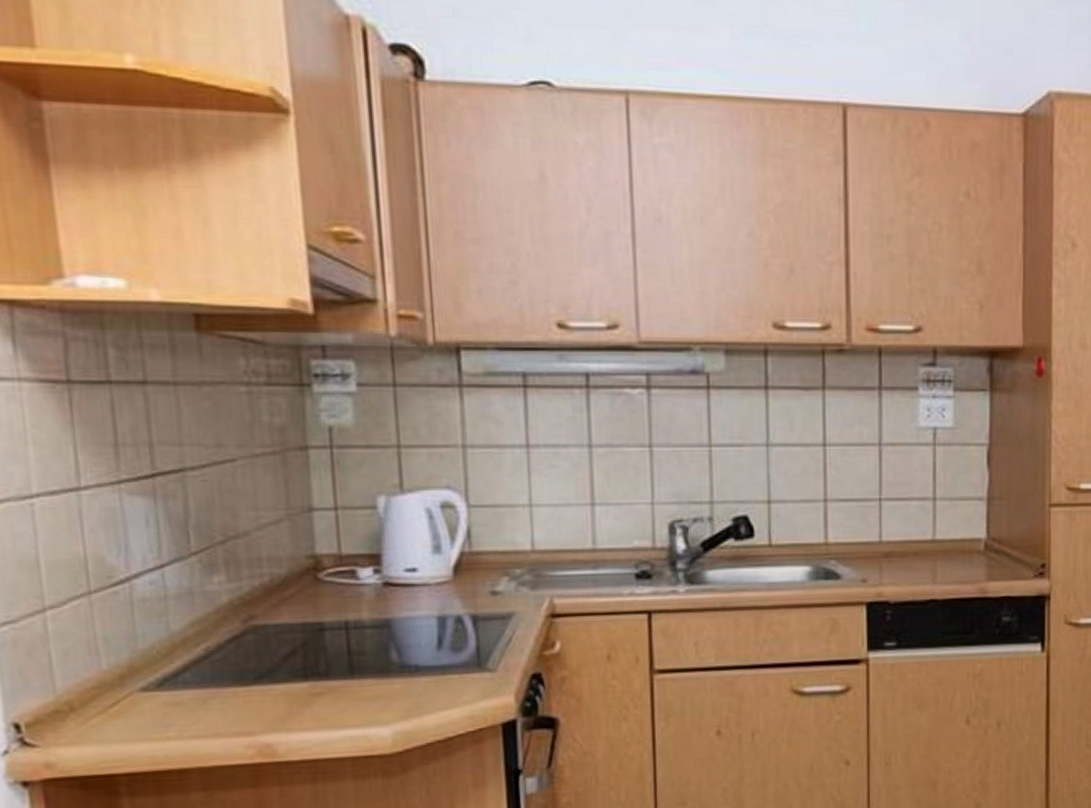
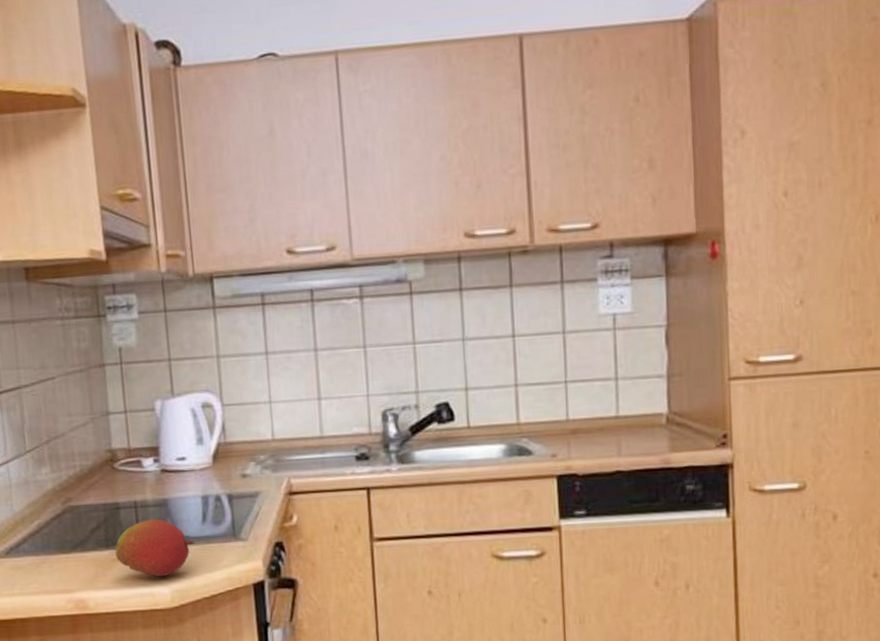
fruit: none [316,643,426,716] -> present [115,519,194,578]

